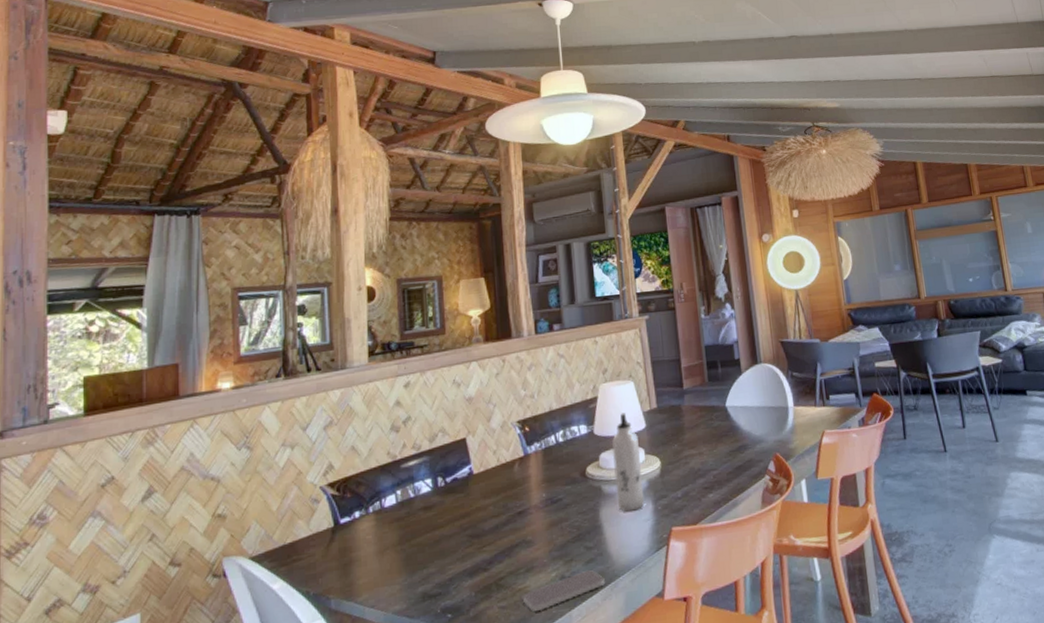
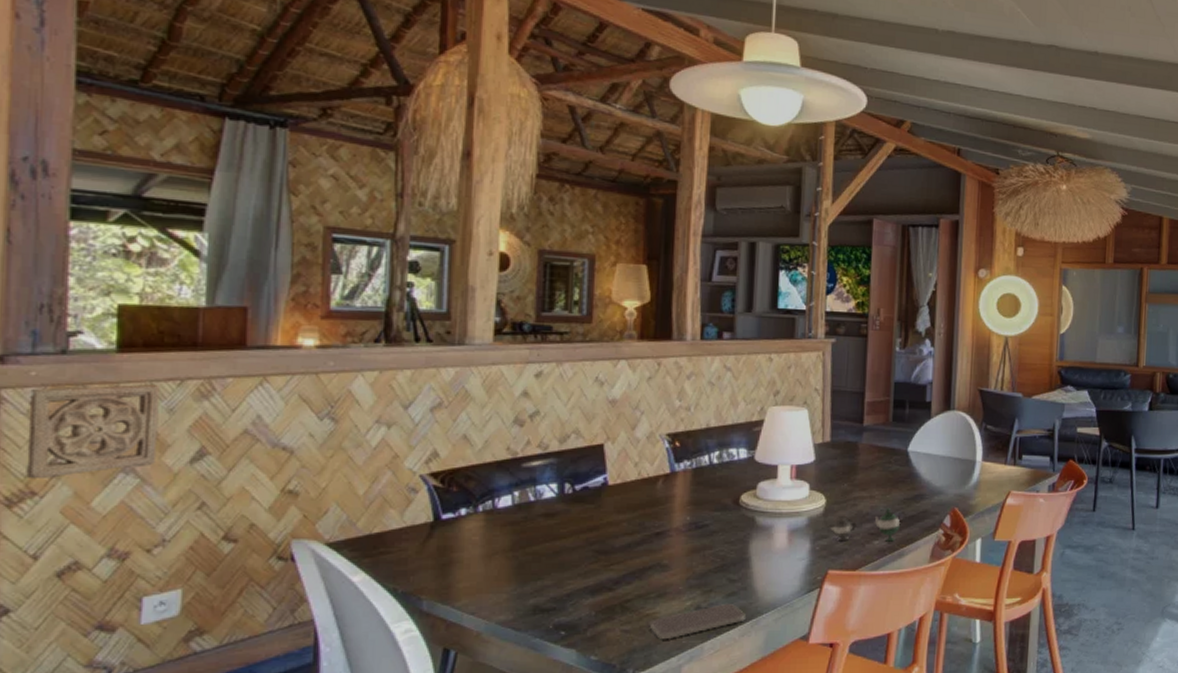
wall ornament: none [21,438,117,532] -> present [26,383,160,480]
water bottle: present [611,412,645,512] -> none [770,441,804,548]
teapot: none [666,462,735,499] -> present [827,508,907,542]

